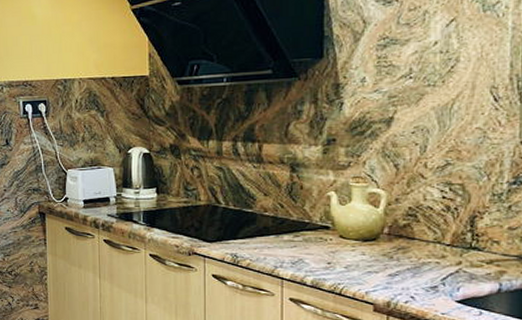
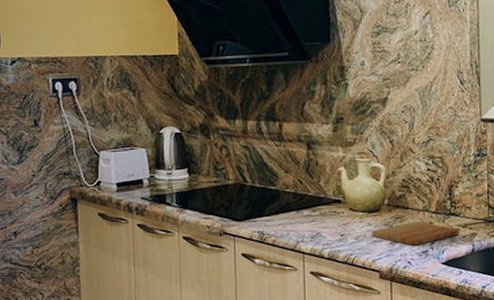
cutting board: none [366,253,483,280] -> present [372,221,460,246]

